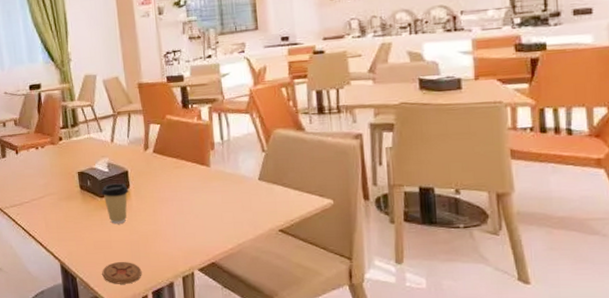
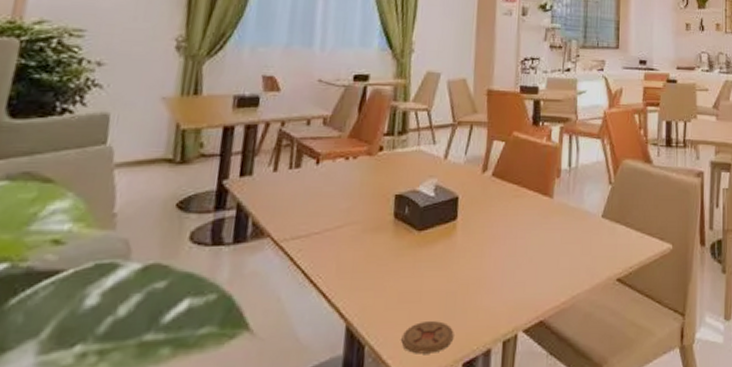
coffee cup: present [101,183,129,224] -> none [420,212,456,267]

